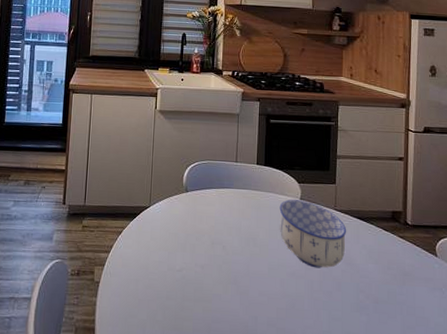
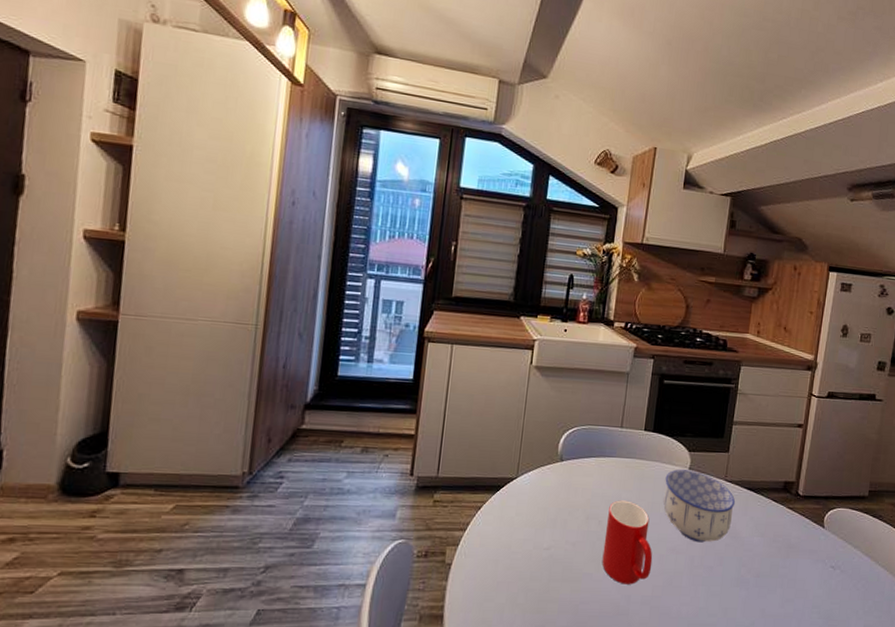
cup: none [229,227,275,306] -> present [602,500,653,585]

